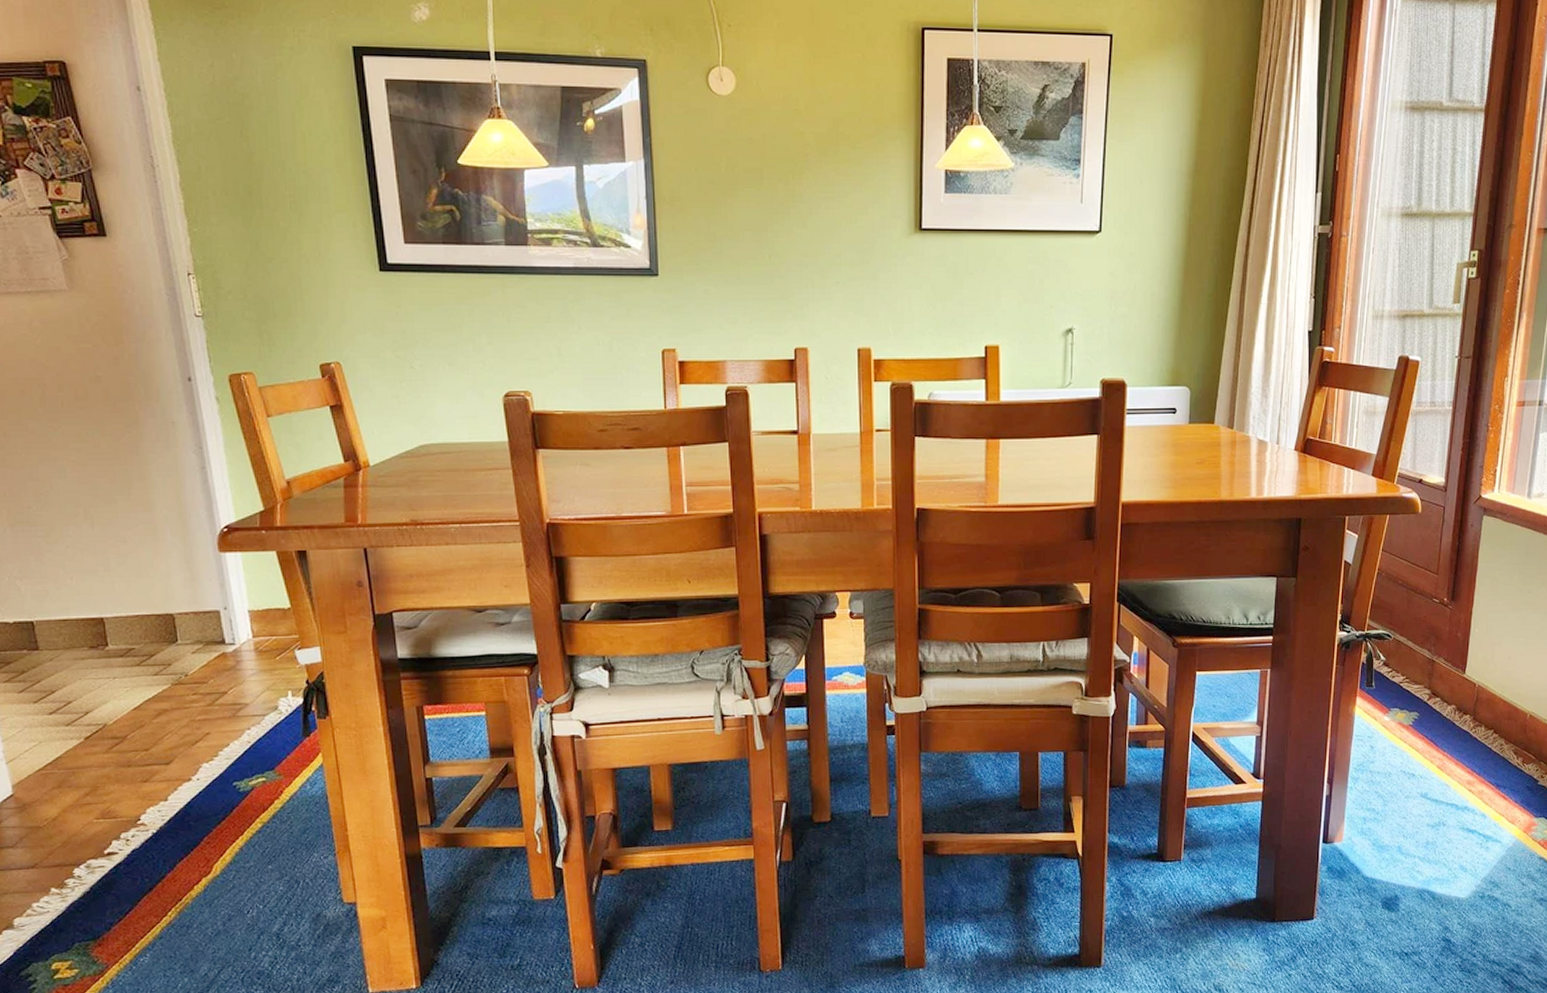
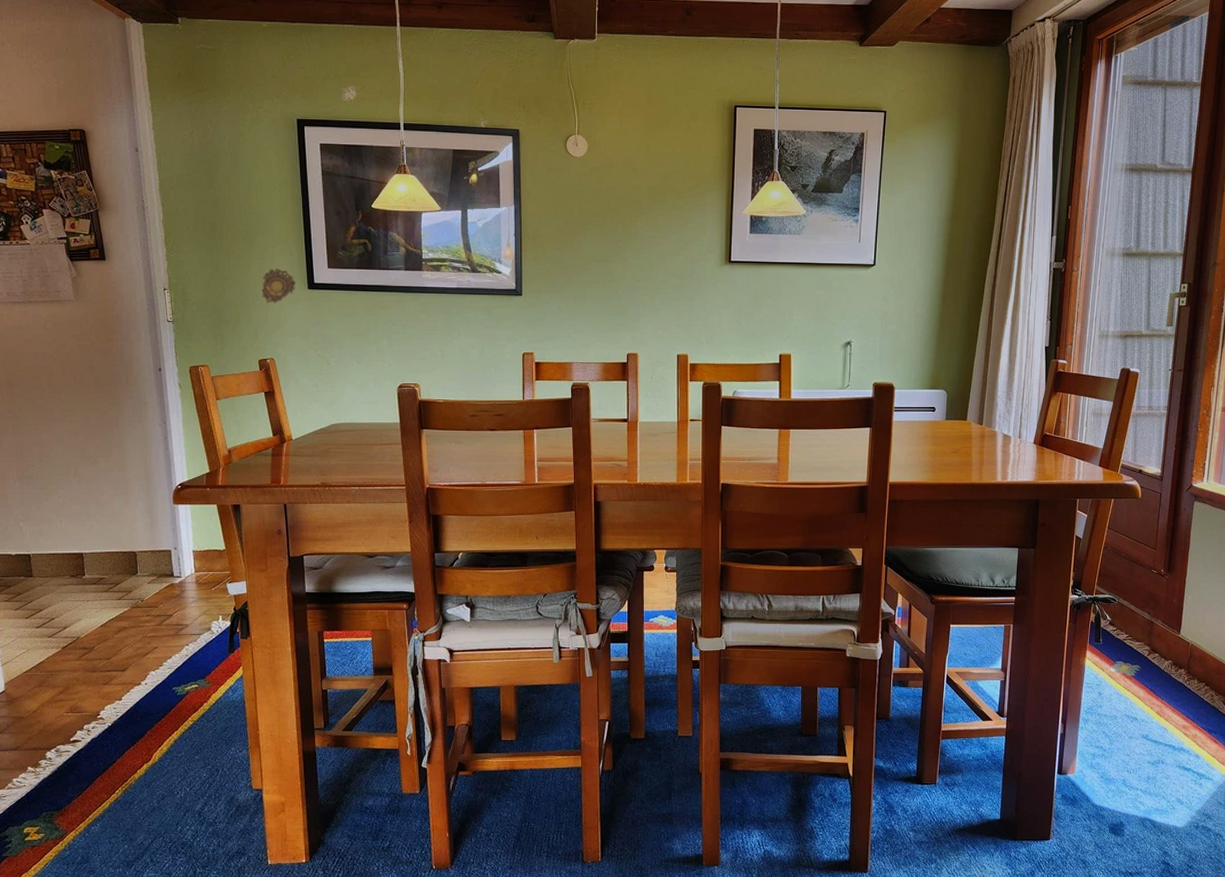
decorative medallion: none [317,244,364,290] -> present [262,268,296,303]

